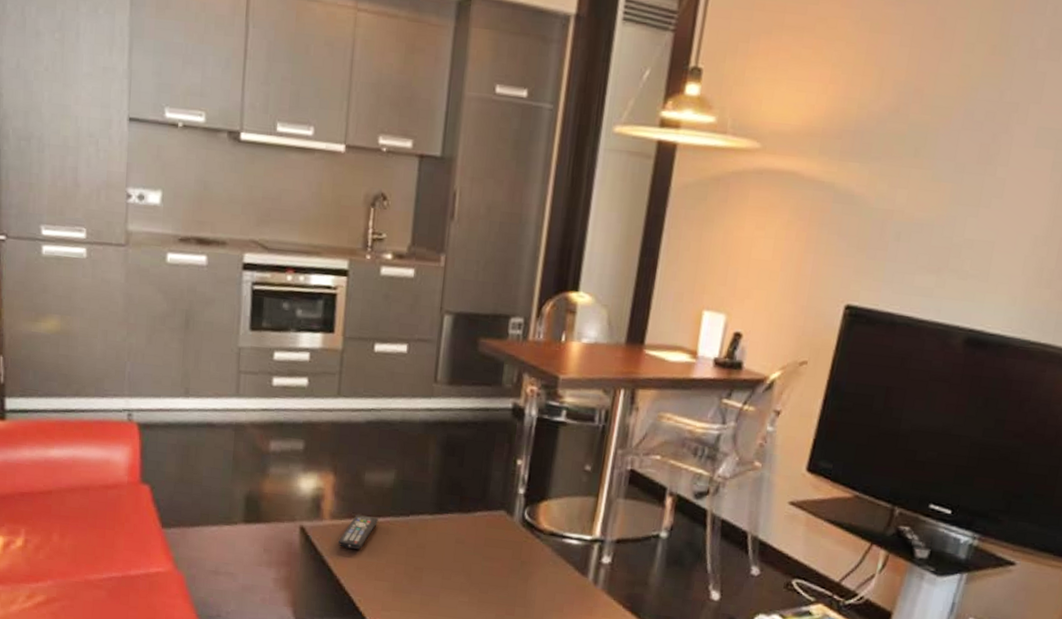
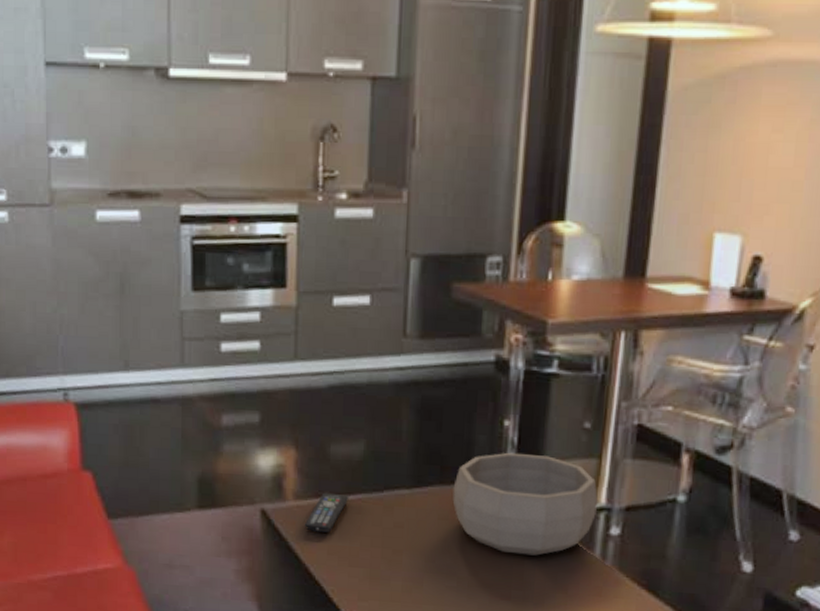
decorative bowl: none [469,487,594,578] -> present [452,452,599,556]

